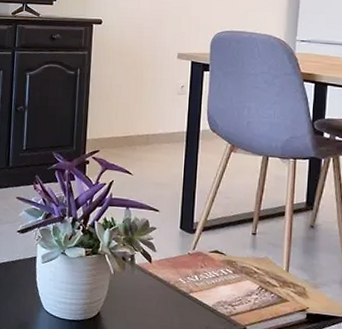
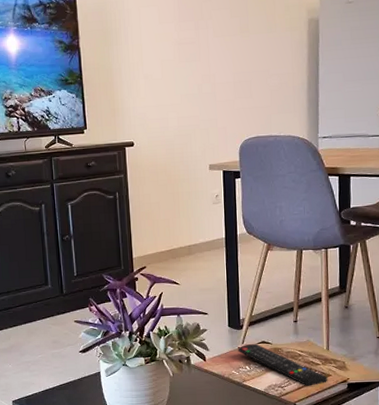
remote control: none [188,251,285,310] -> present [238,343,328,386]

